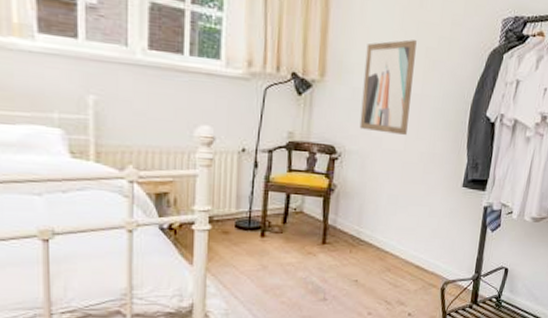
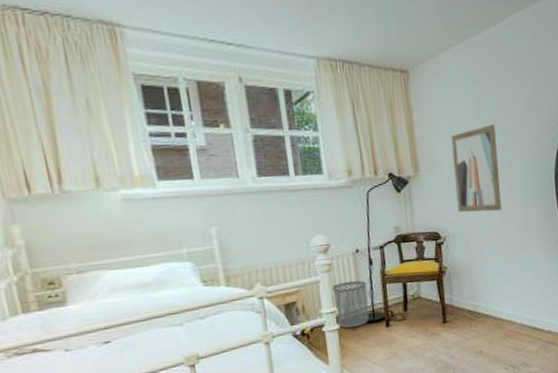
waste bin: none [208,181,248,232] -> present [332,280,369,329]

